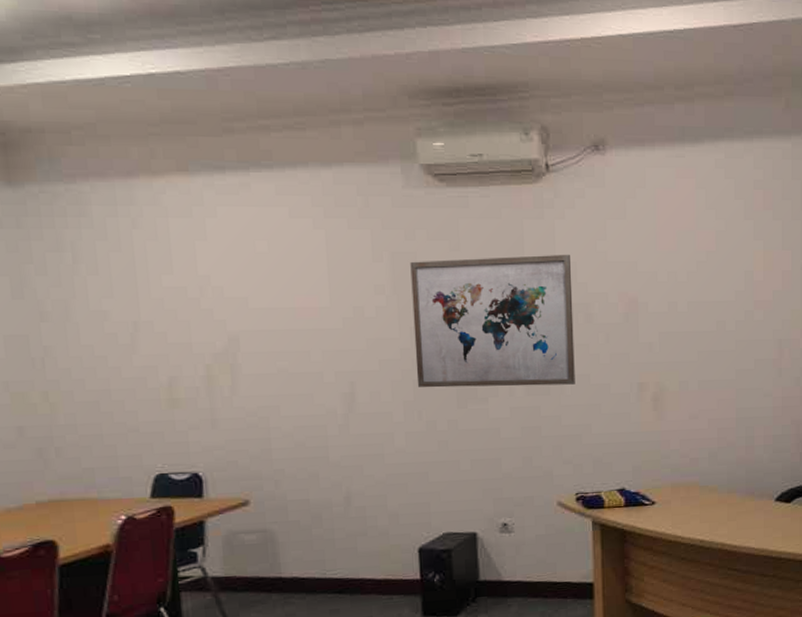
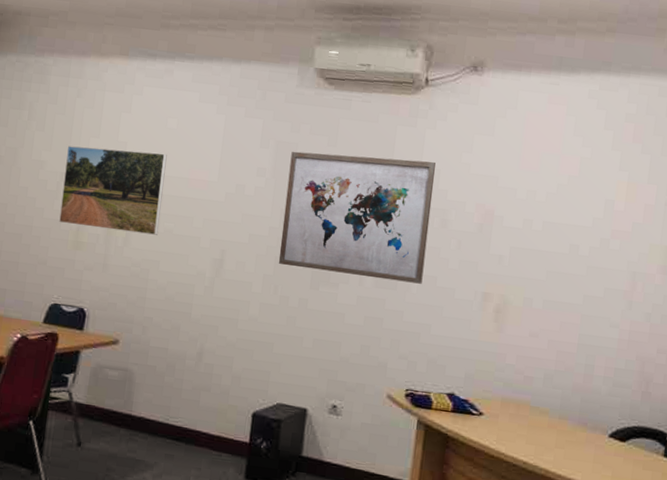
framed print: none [135,283,272,381] -> present [59,146,167,235]

